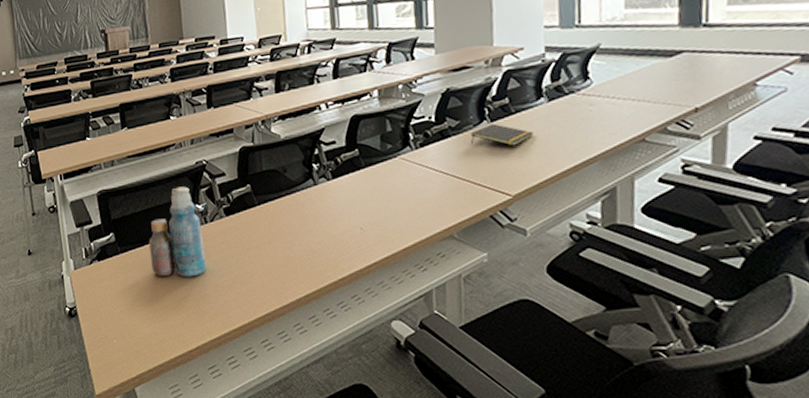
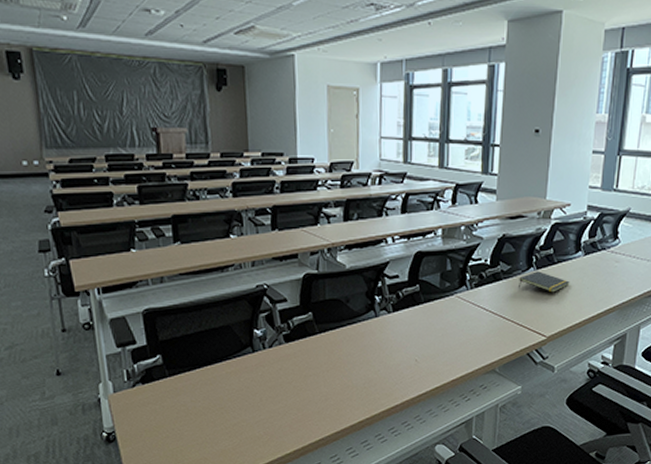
bottle: present [148,186,207,277] -> none [200,310,263,403]

